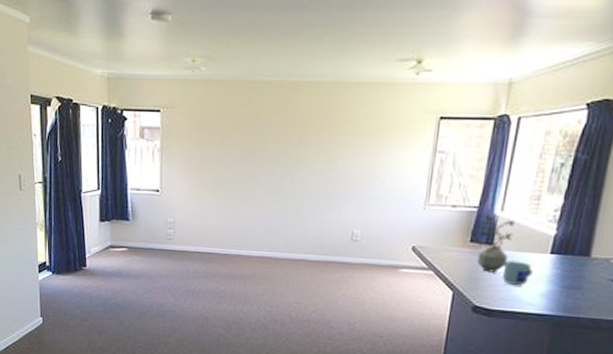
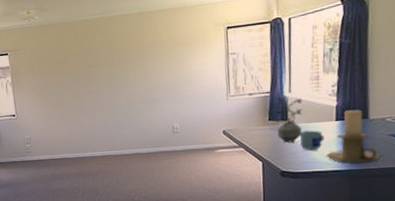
candle holder: none [530,243,597,310] -> present [325,110,382,163]

